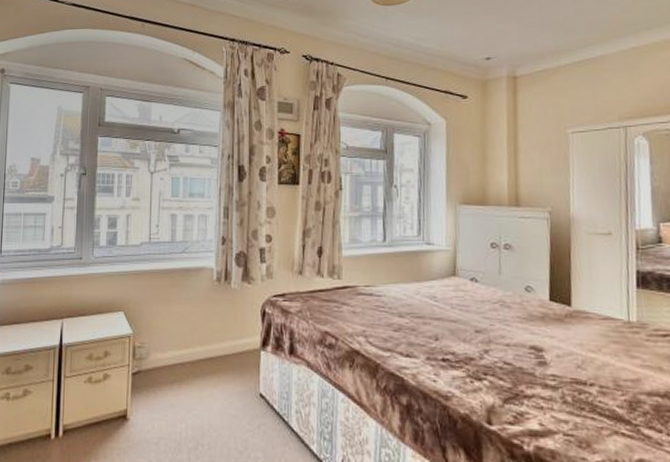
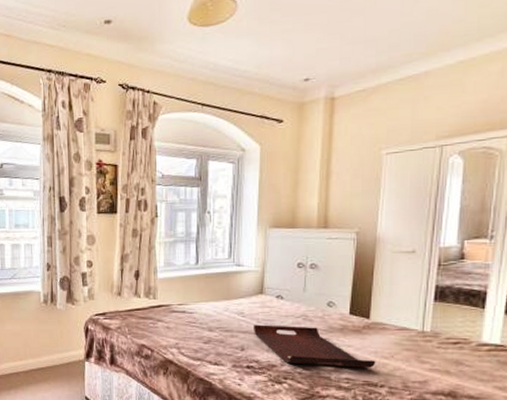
serving tray: none [448,311,583,363] -> present [254,325,376,368]

